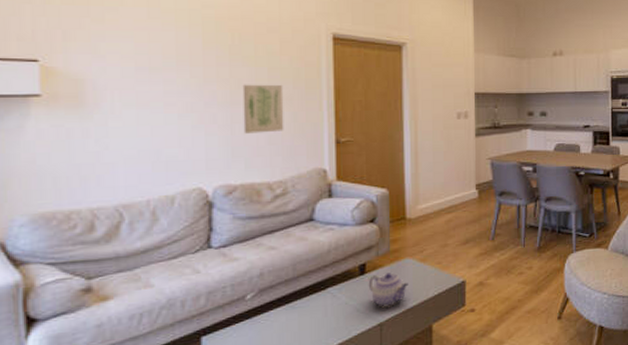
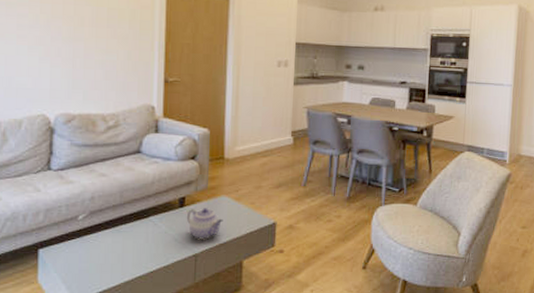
wall art: present [242,84,284,134] -> none [83,22,120,69]

